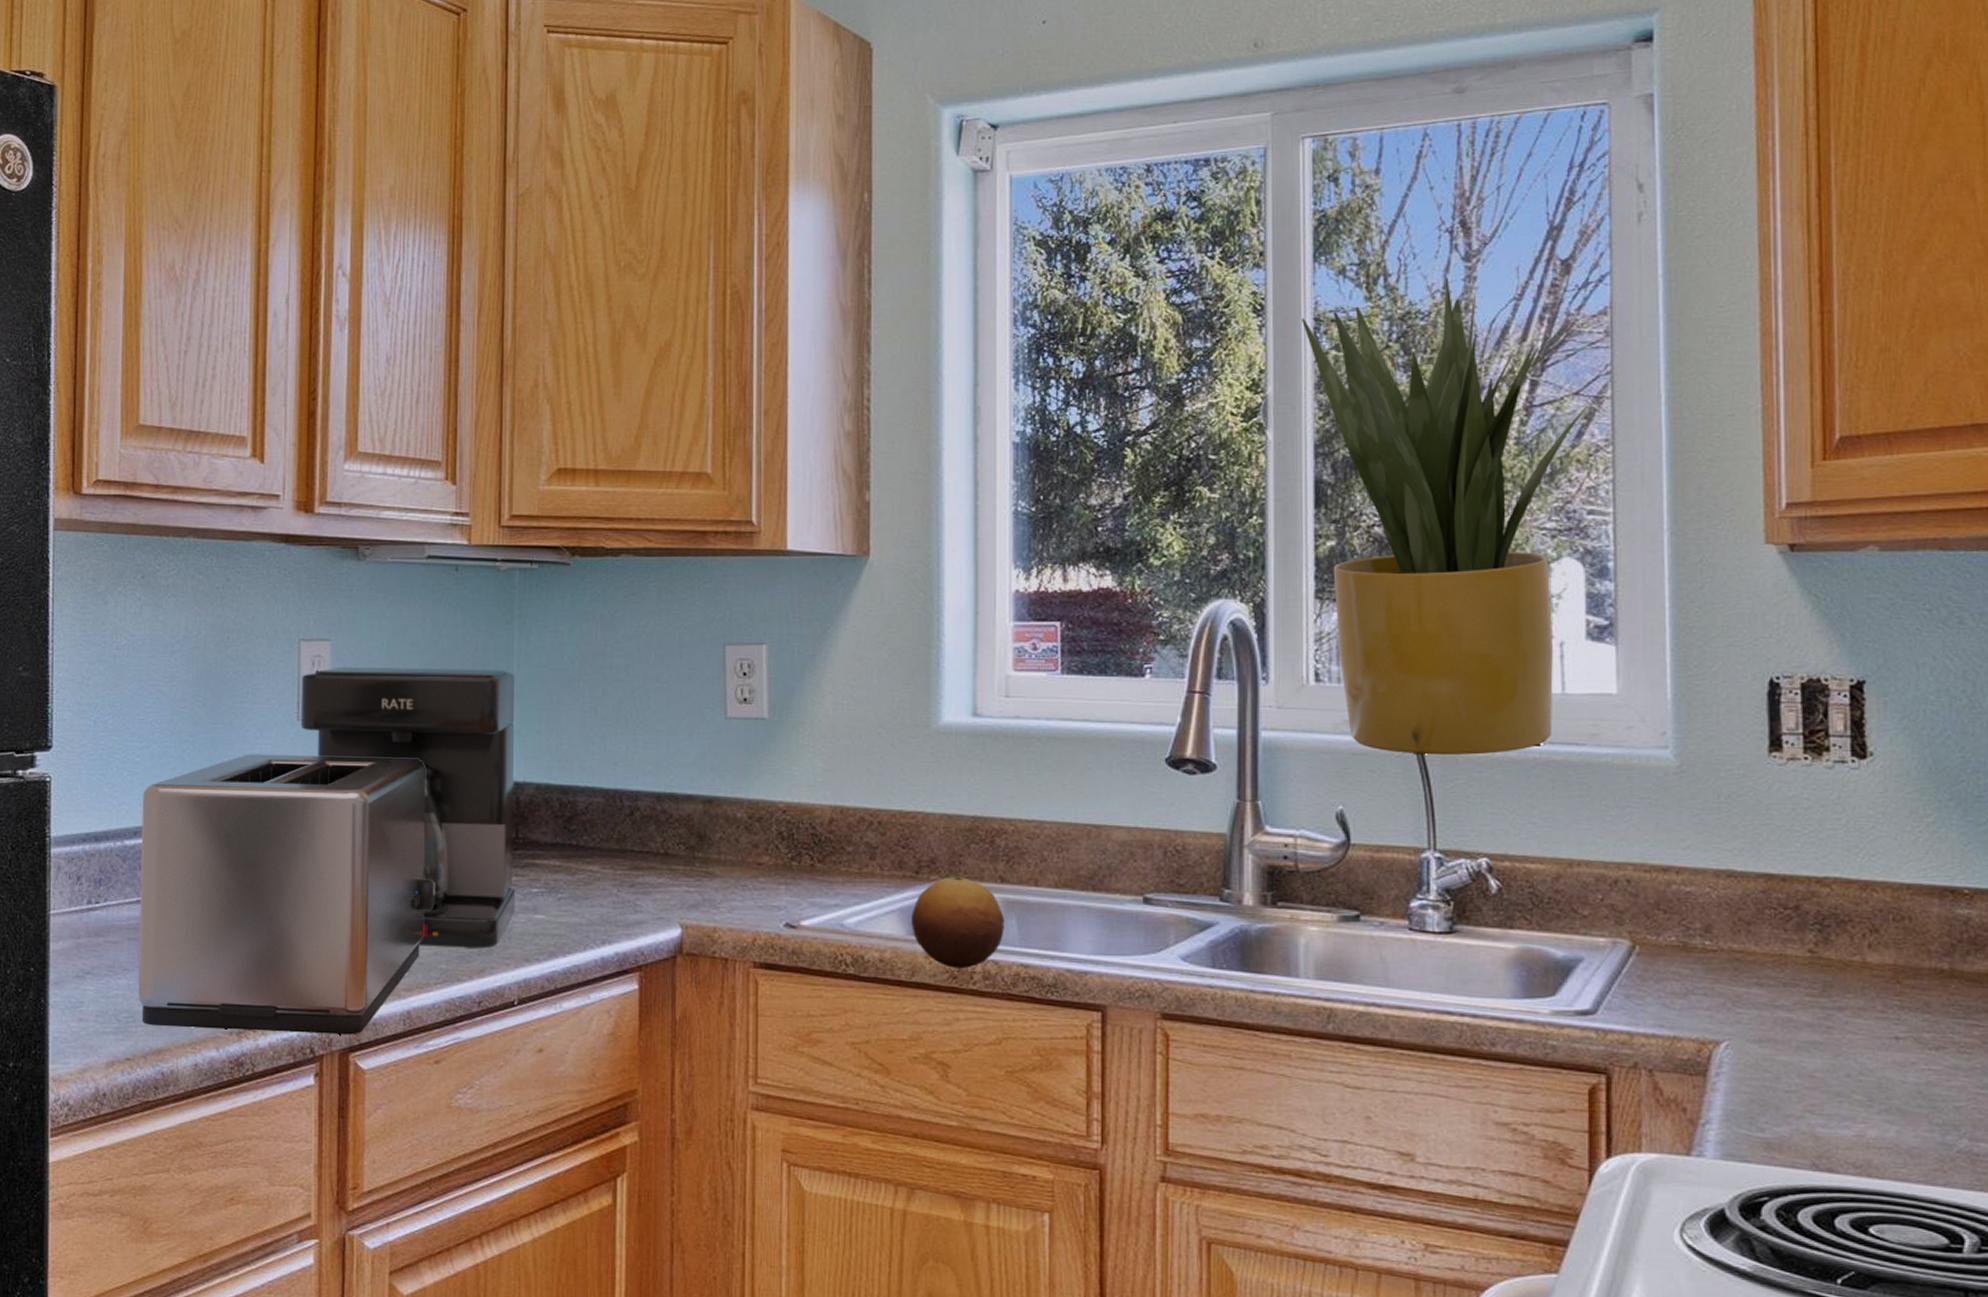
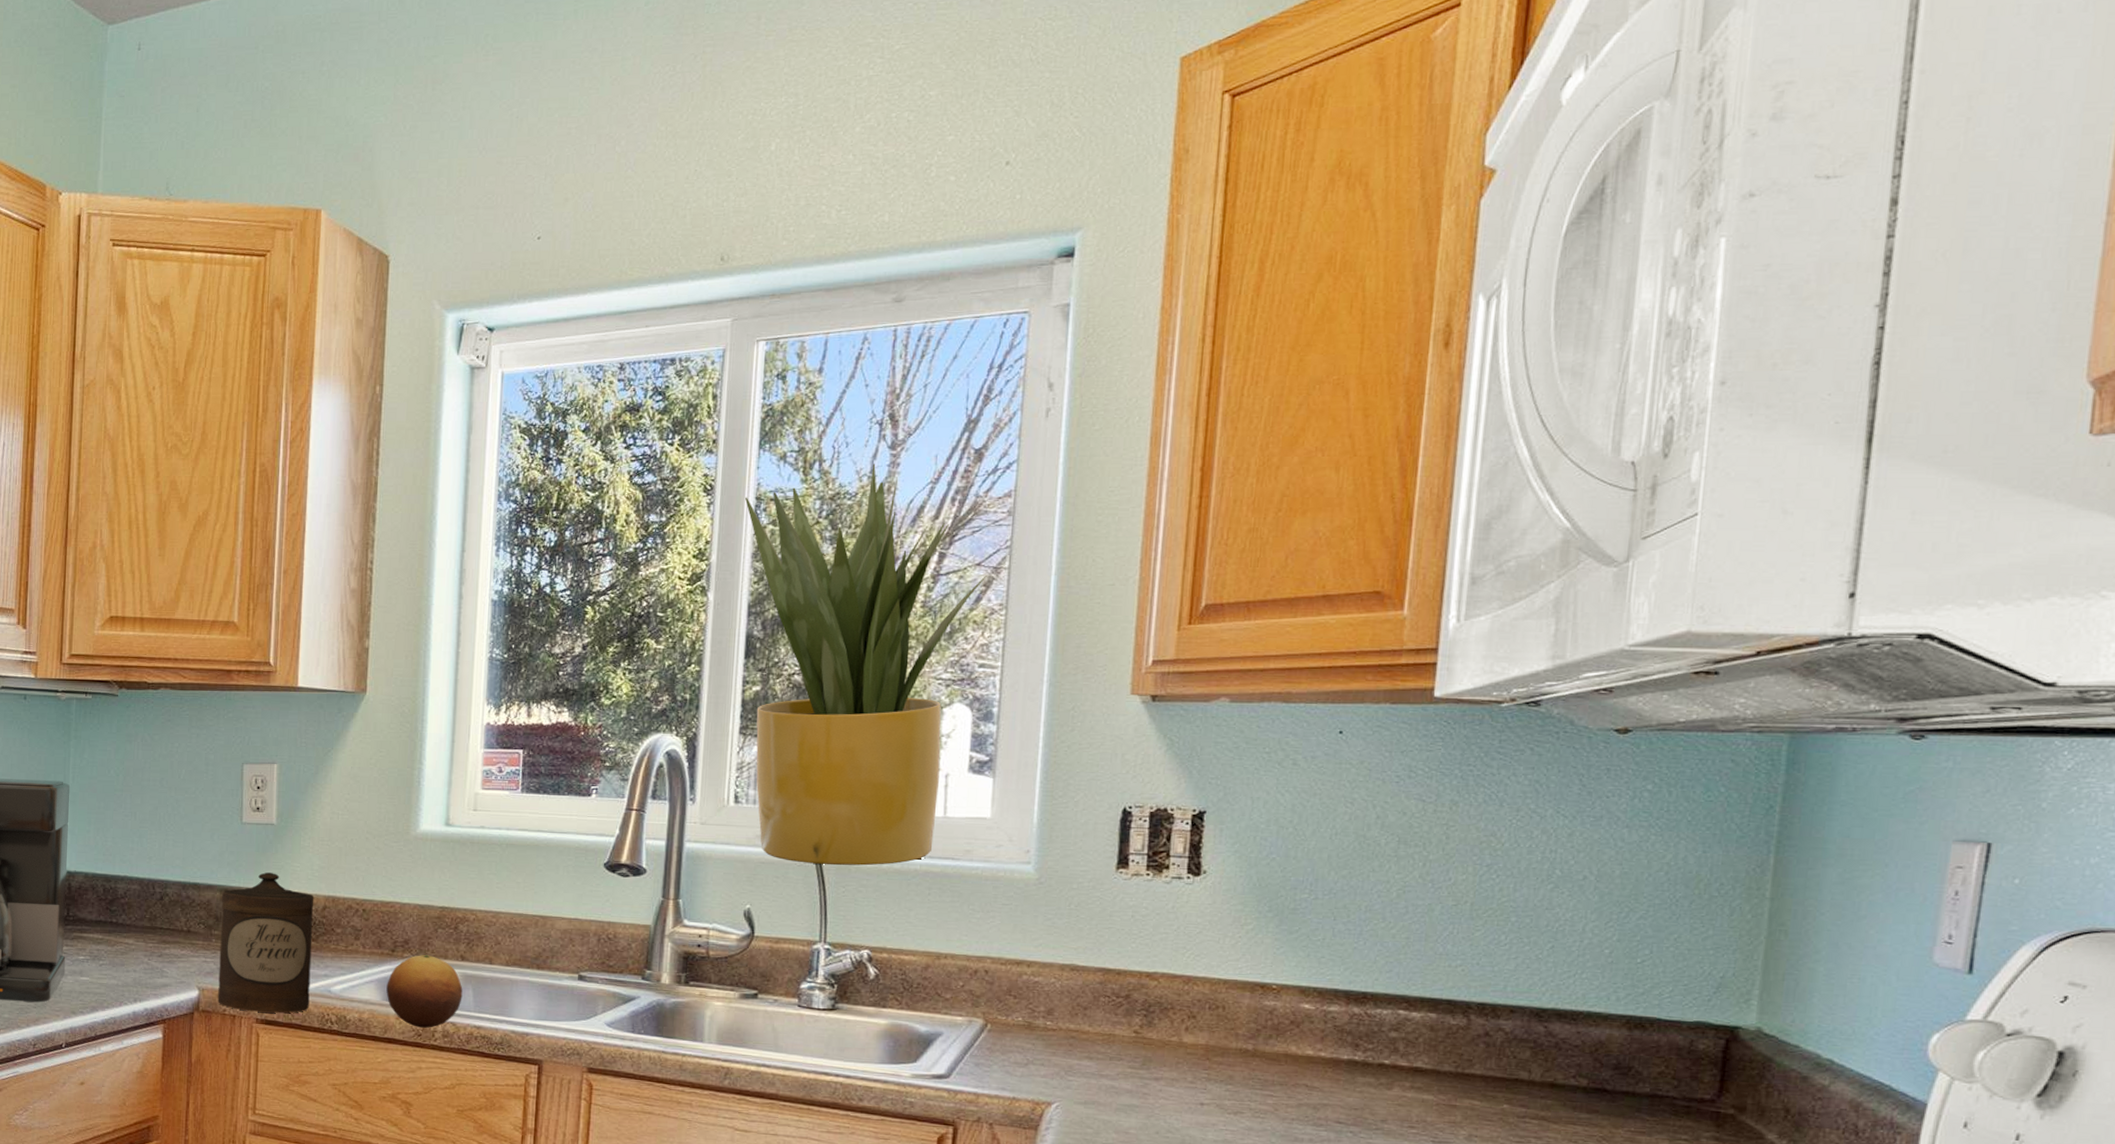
canister: none [705,778,818,955] -> present [218,872,314,1013]

